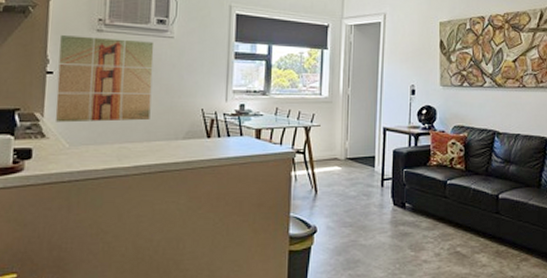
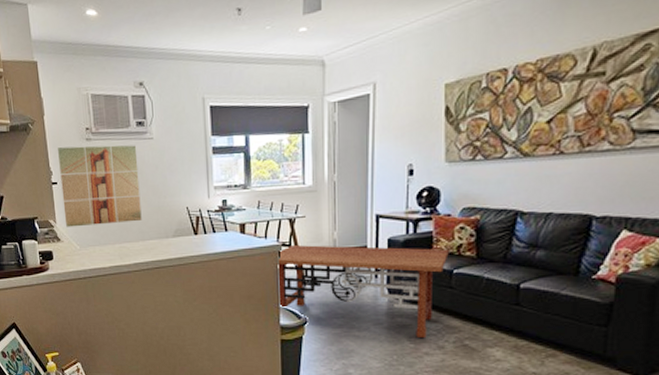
coffee table: none [288,153,443,245] -> present [276,245,449,337]

